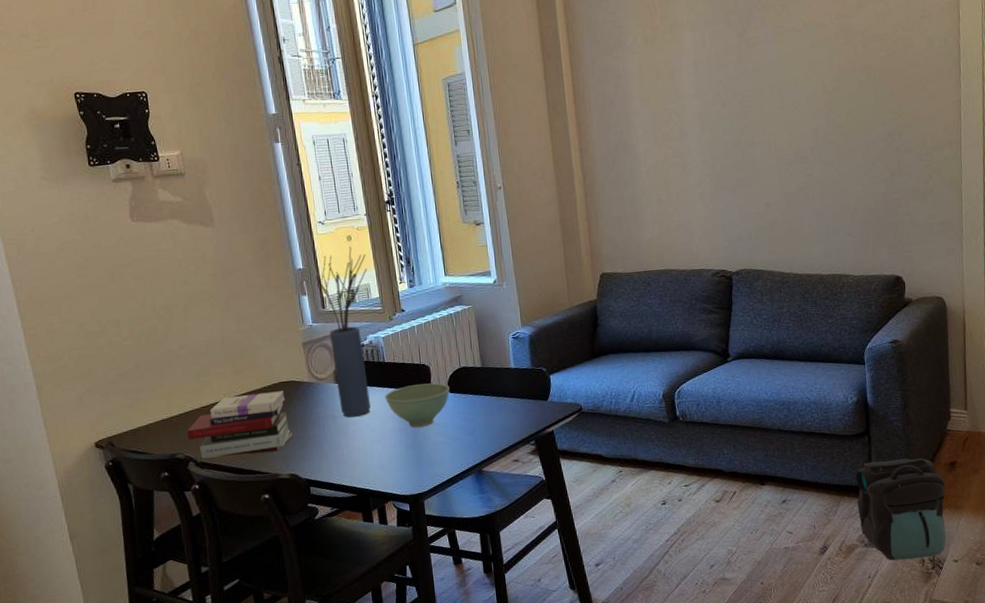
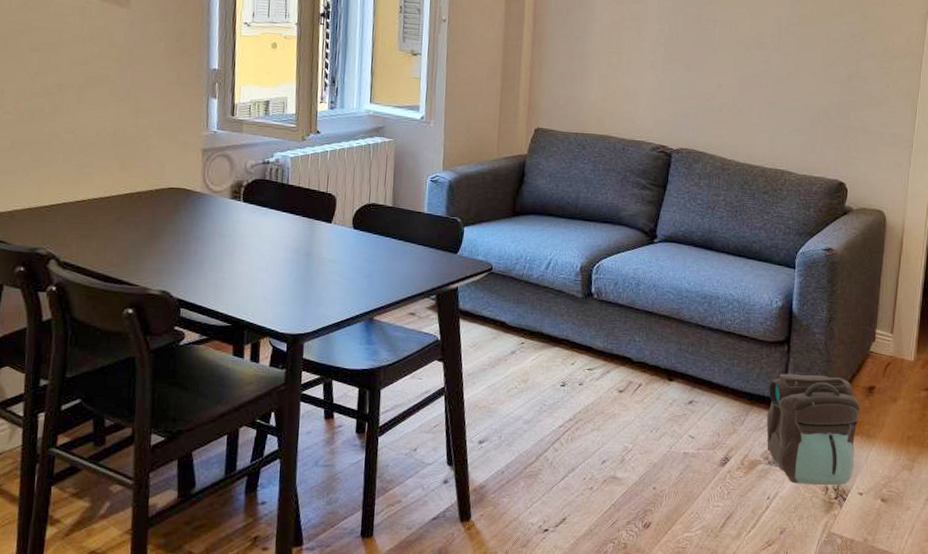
books: present [187,391,293,459] -> none [54,195,173,262]
vase: present [316,247,371,417] -> none [230,55,289,239]
bowl: present [384,383,450,428] -> none [281,214,354,262]

